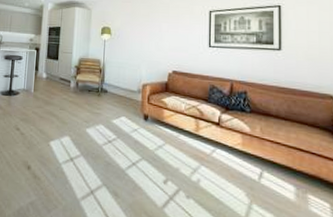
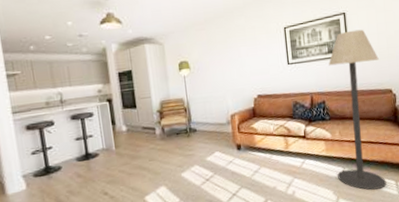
floor lamp: none [253,24,319,208] -> present [329,29,387,190]

